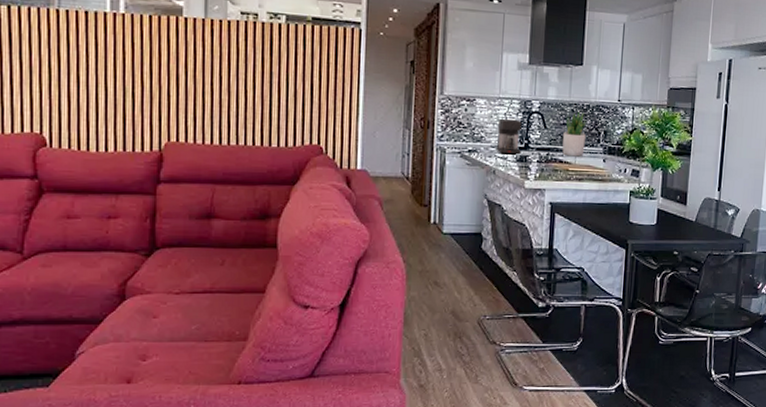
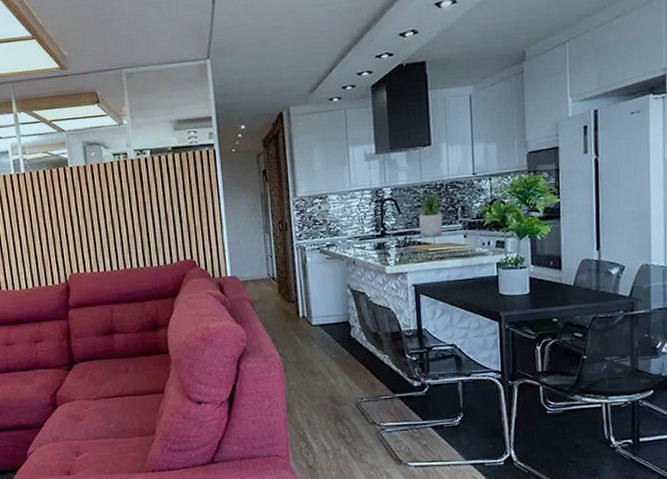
coffee maker: present [496,118,522,154] -> none [353,208,379,244]

